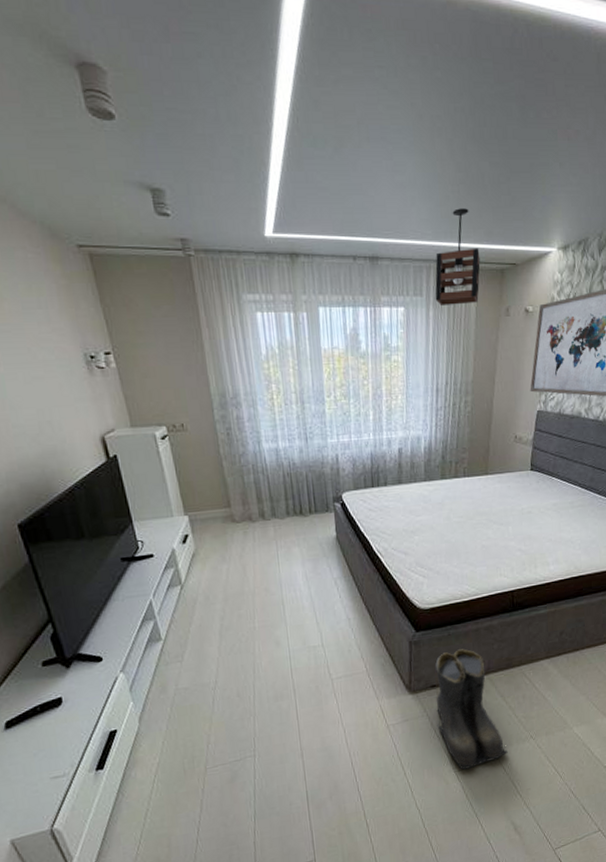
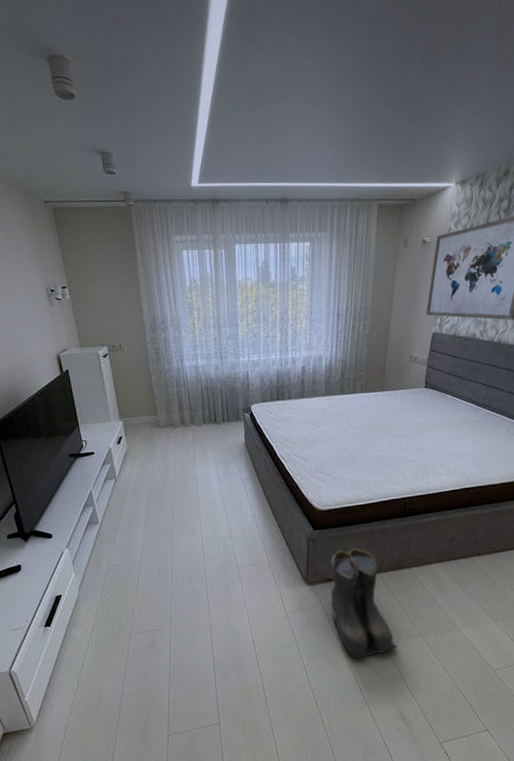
pendant light: present [435,208,480,307] -> none [338,152,381,240]

